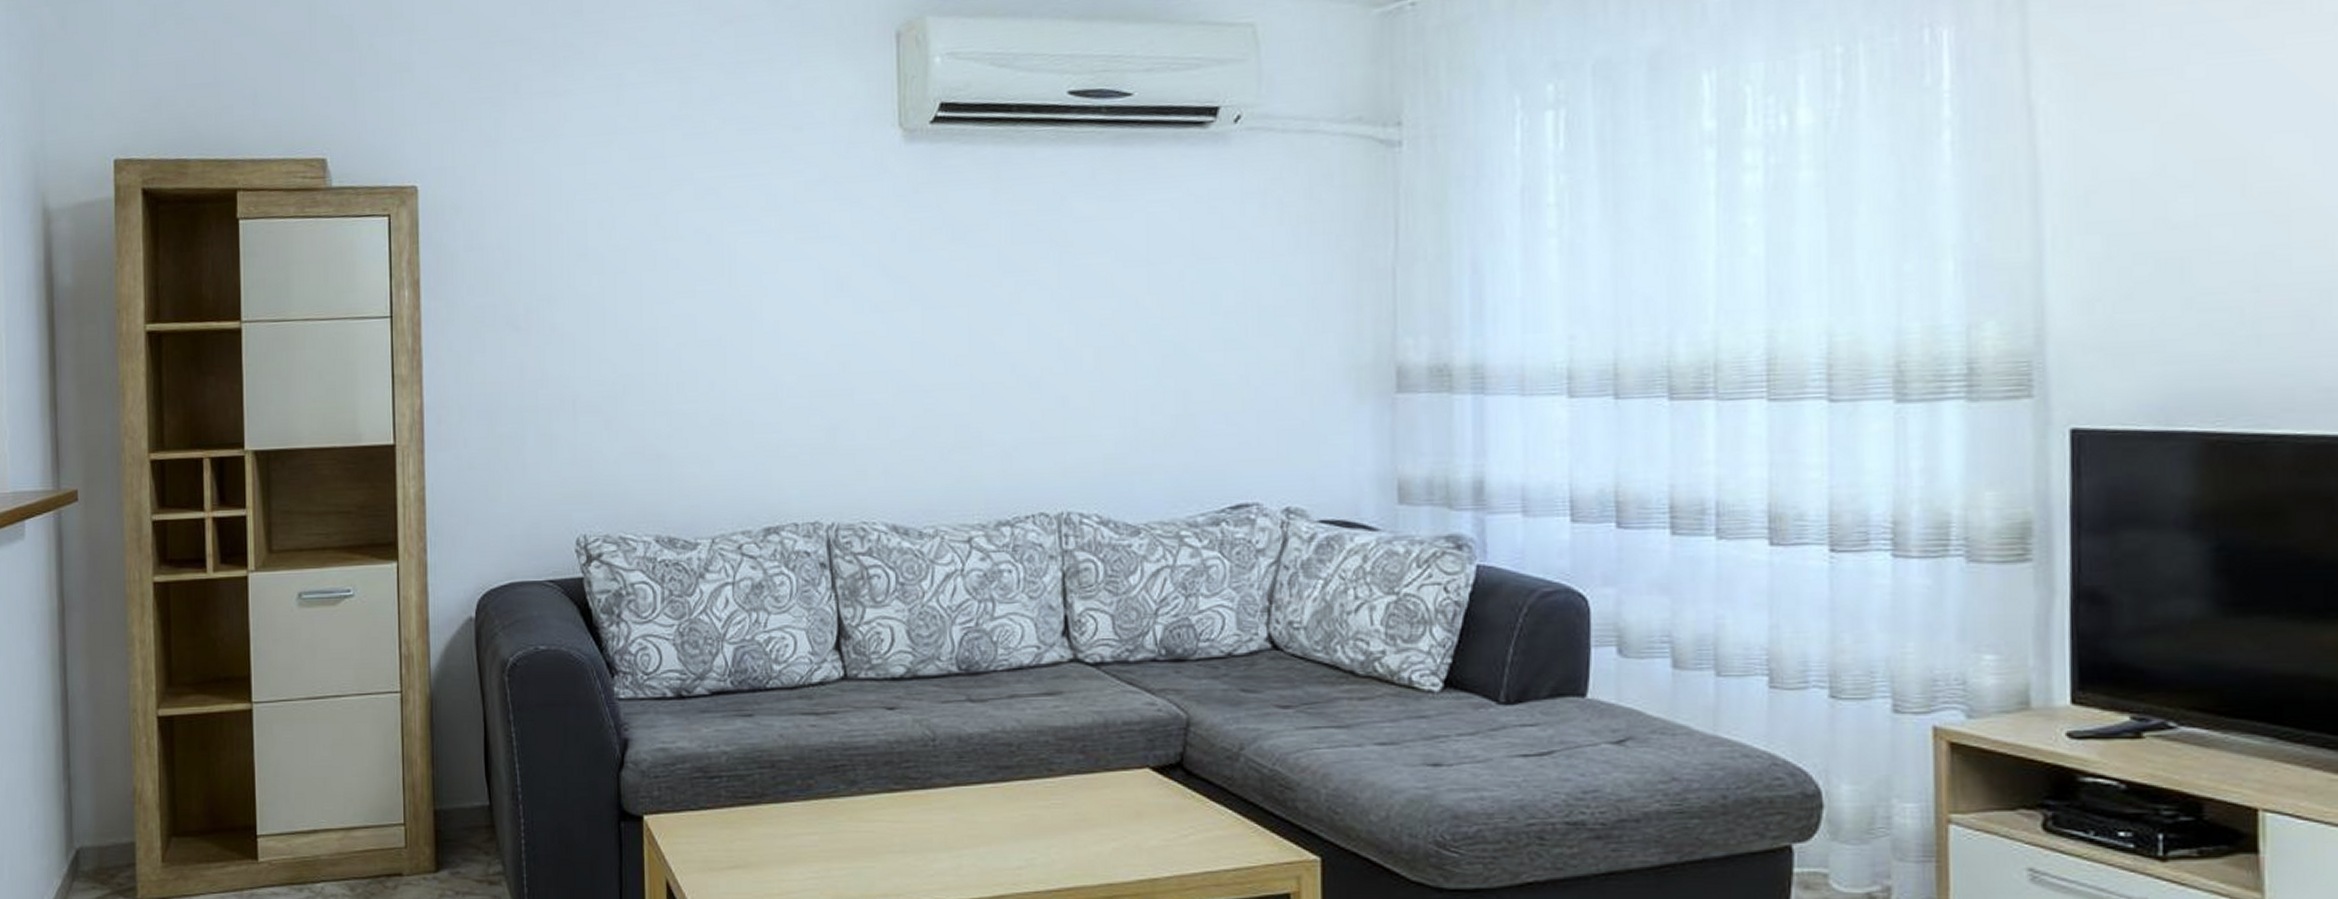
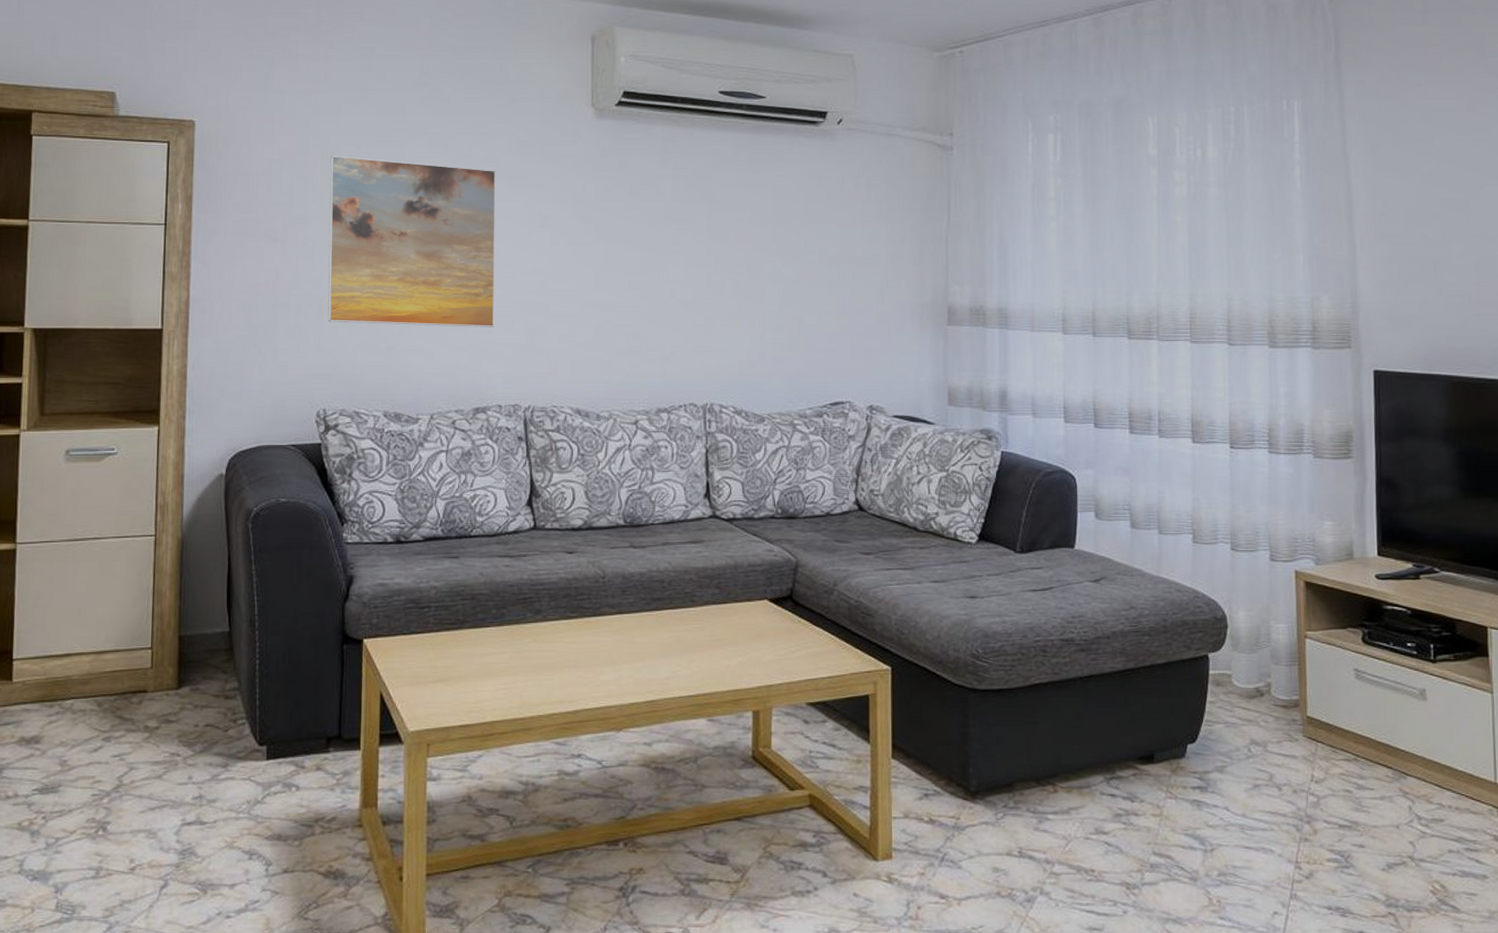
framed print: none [577,216,786,428] -> present [328,155,496,328]

